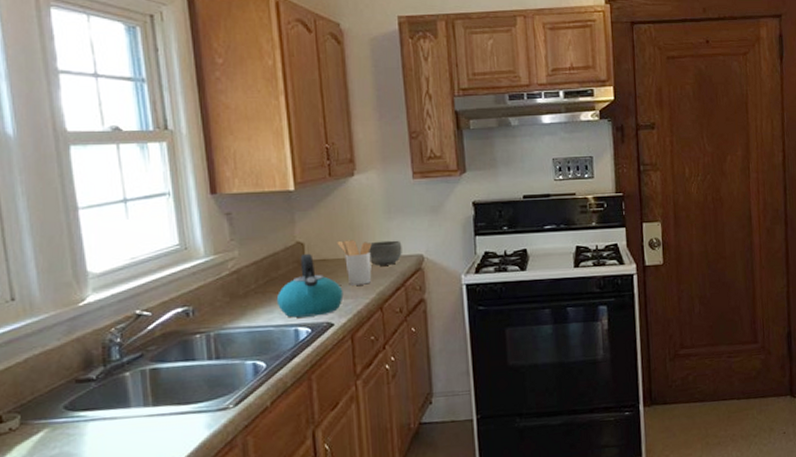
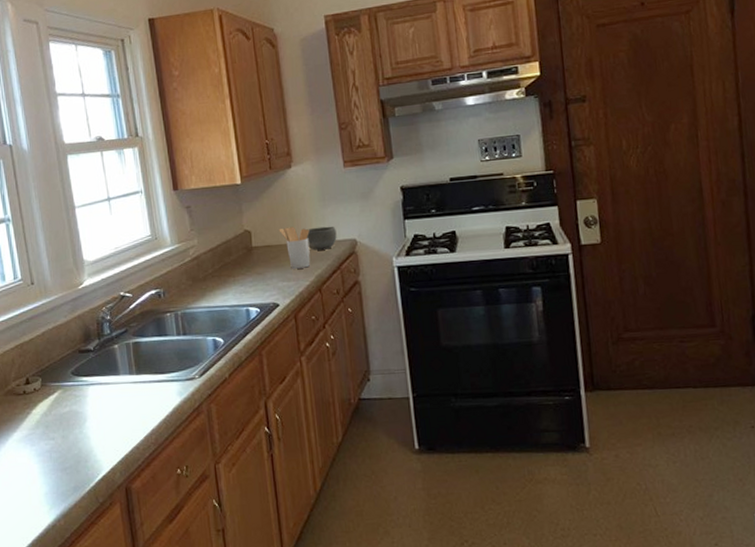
kettle: present [276,253,344,318] -> none [230,240,287,299]

